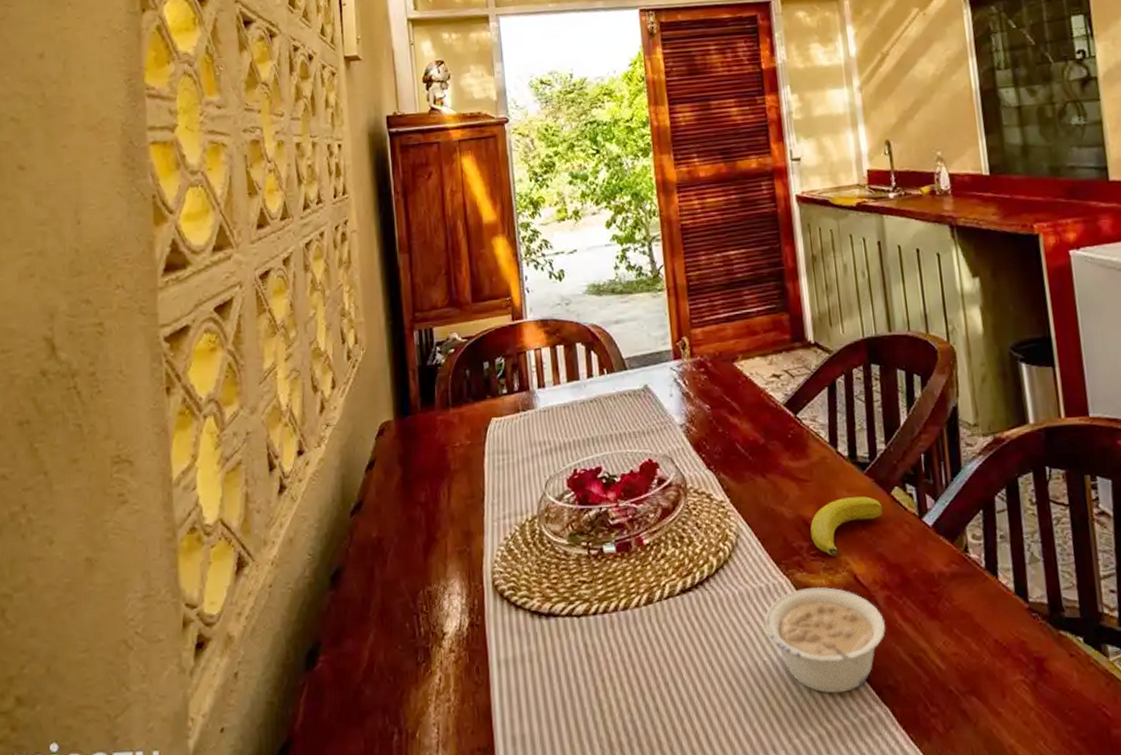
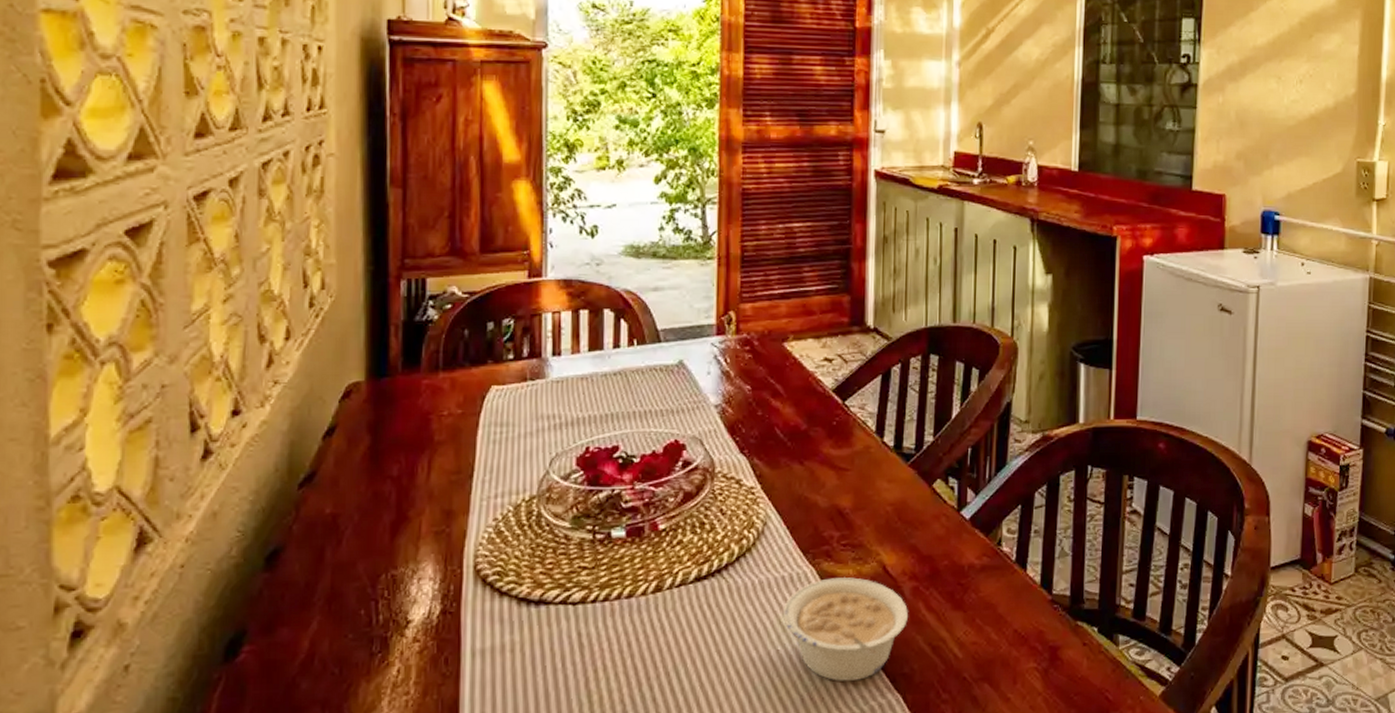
banana: present [810,496,883,556] -> none [844,488,922,547]

